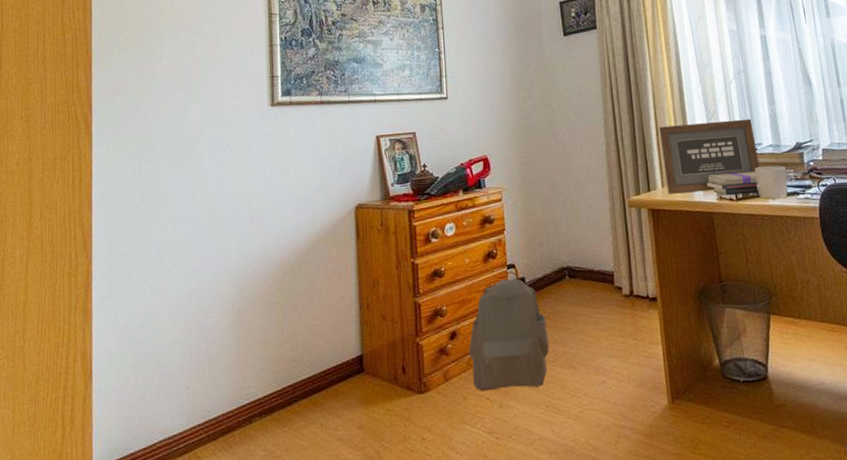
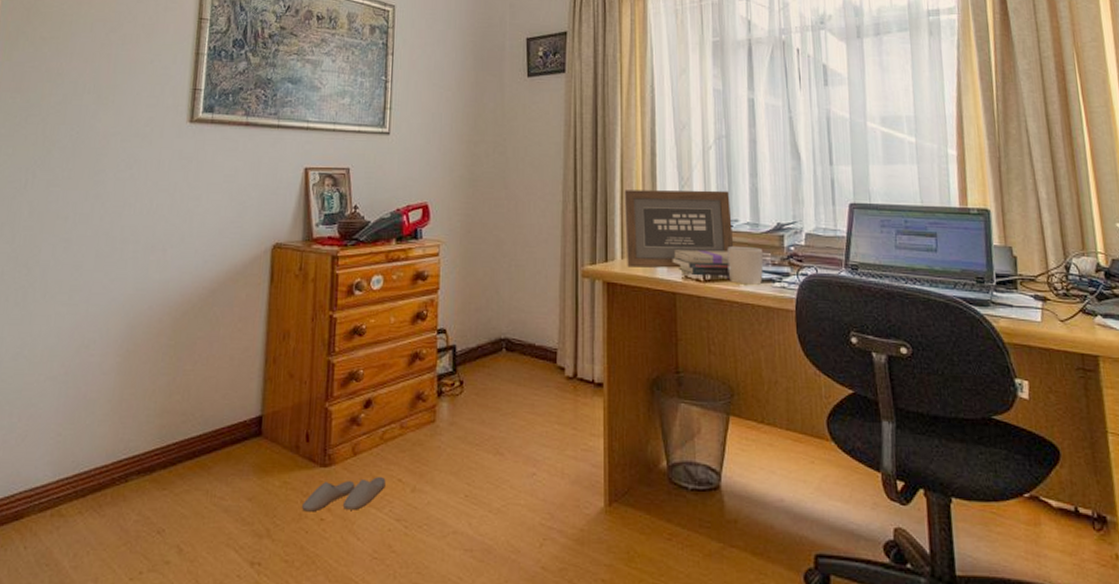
slippers: none [405,397,476,434] -> present [302,477,386,512]
backpack: present [468,278,550,391] -> none [383,345,477,472]

